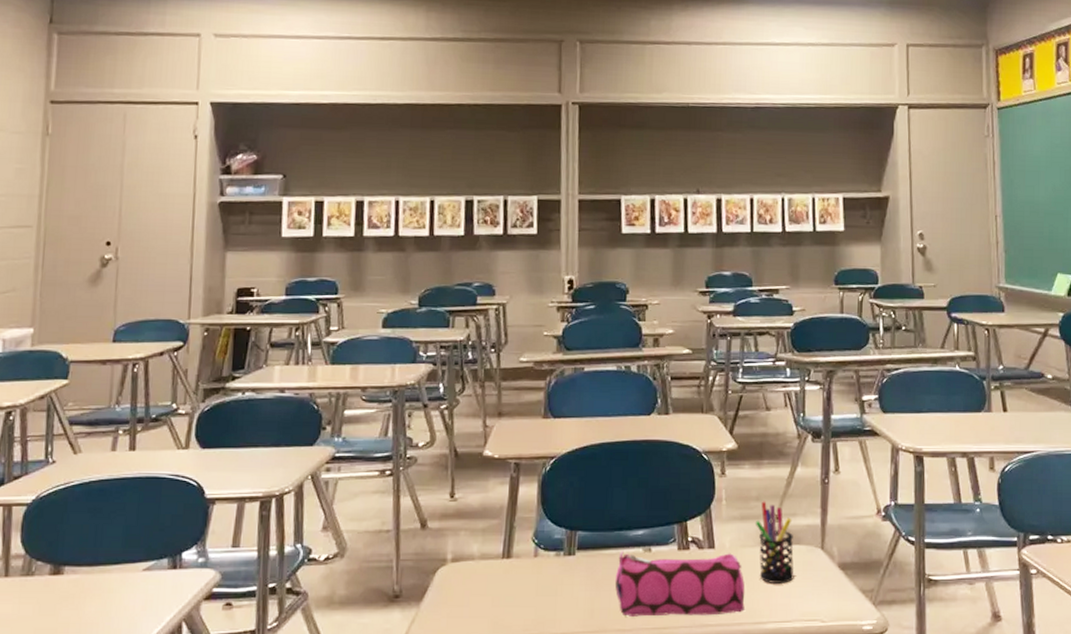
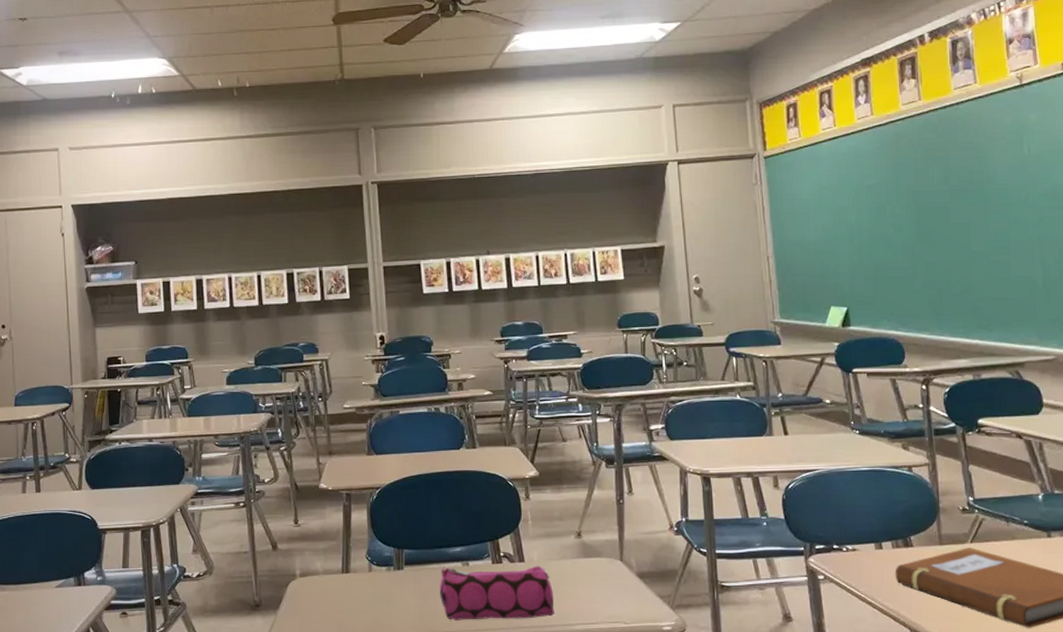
pen holder: present [755,501,794,583] -> none [559,520,597,591]

